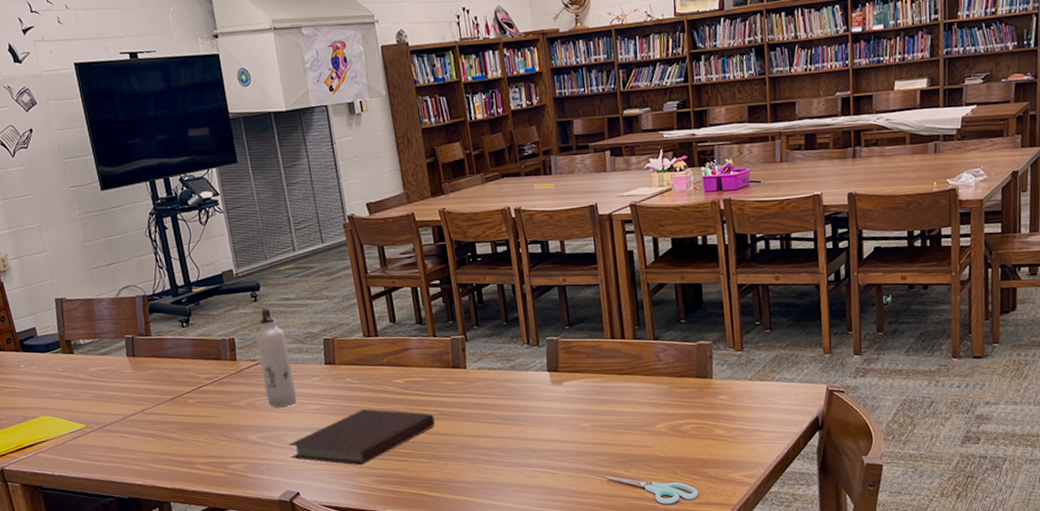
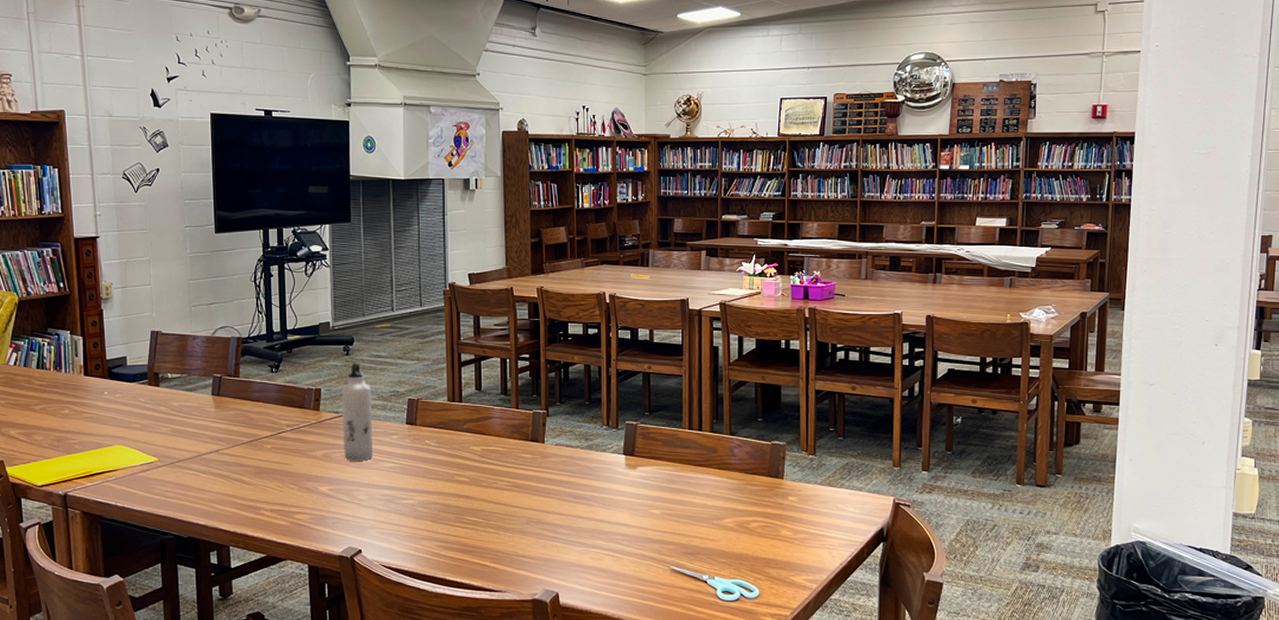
notebook: present [287,408,435,466] -> none [357,472,507,529]

